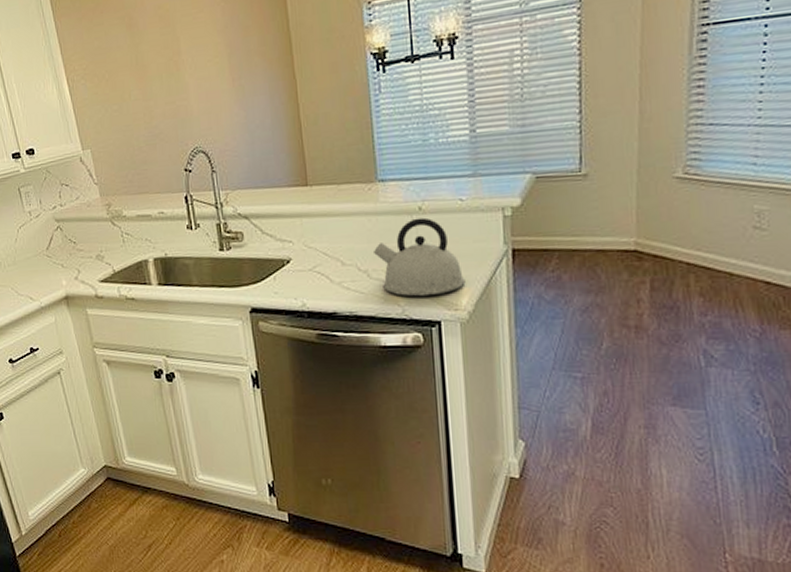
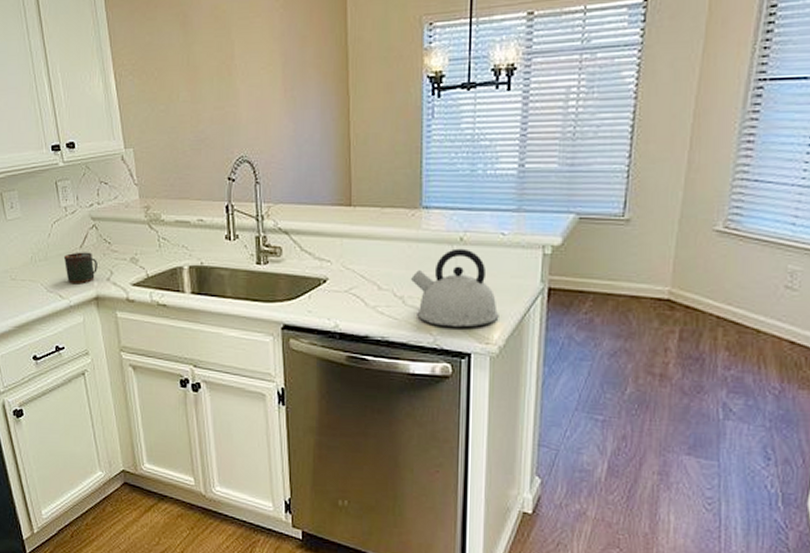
mug: none [31,253,65,285] -> present [63,252,97,283]

